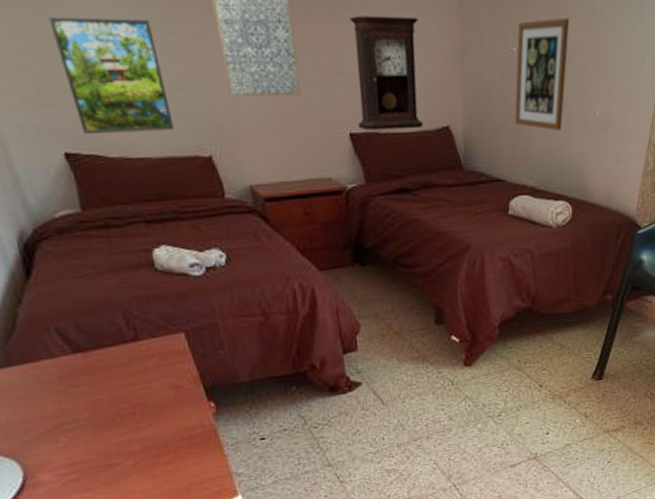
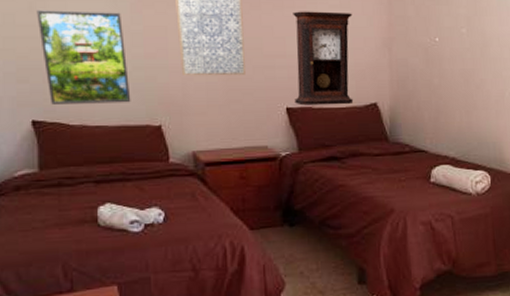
wall art: present [514,17,570,132] -> none [437,14,487,109]

